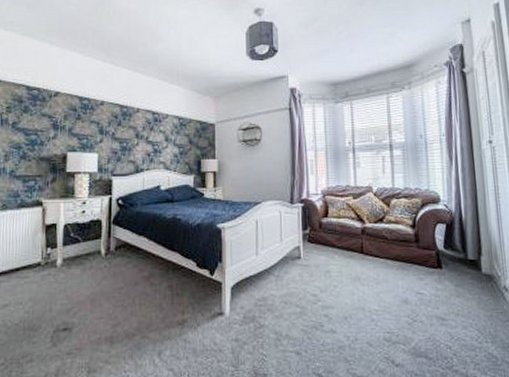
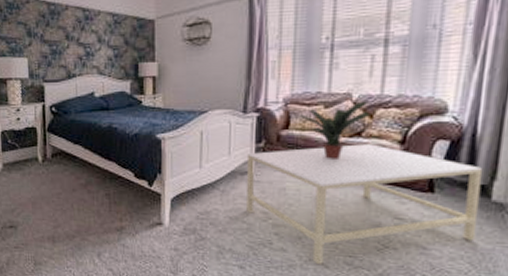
coffee table: none [296,228,478,343] -> present [246,144,484,264]
potted plant: none [335,193,388,243] -> present [299,101,371,159]

